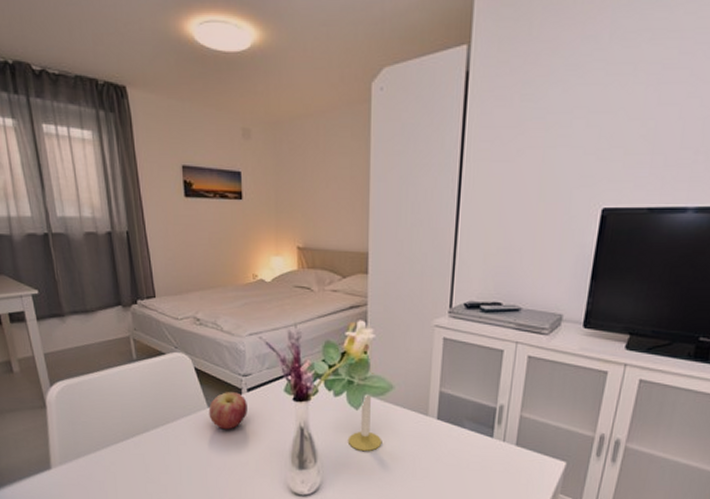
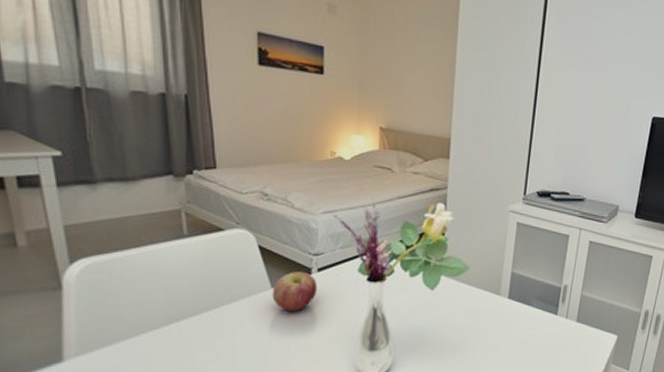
candle: present [347,321,382,452] -> none [421,204,456,331]

